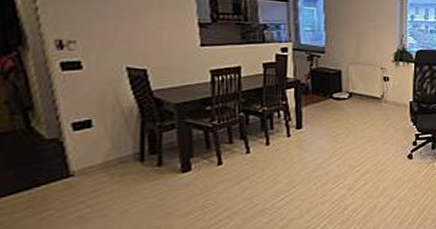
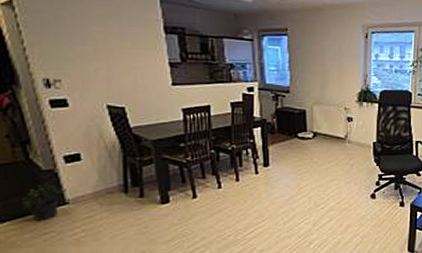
potted plant: none [17,153,72,197] -> present [22,182,66,221]

